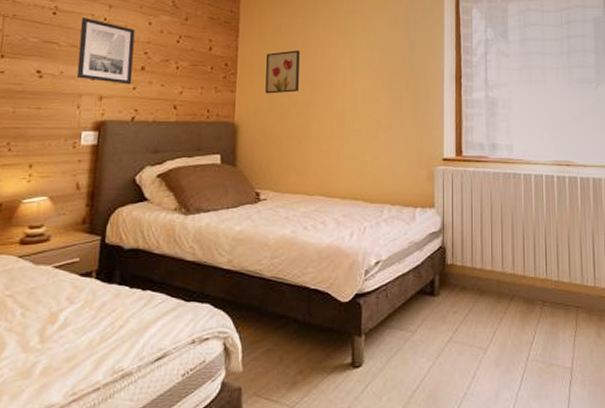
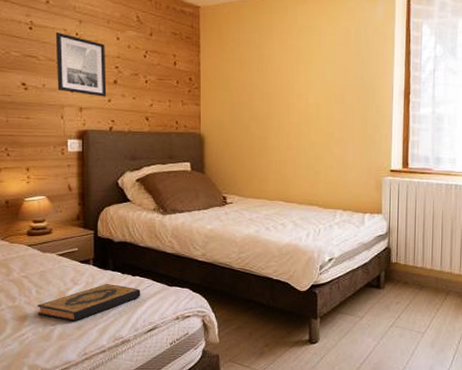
hardback book: none [19,301,151,351] -> present [38,284,141,321]
wall art: present [265,50,300,94] -> none [226,65,258,107]

